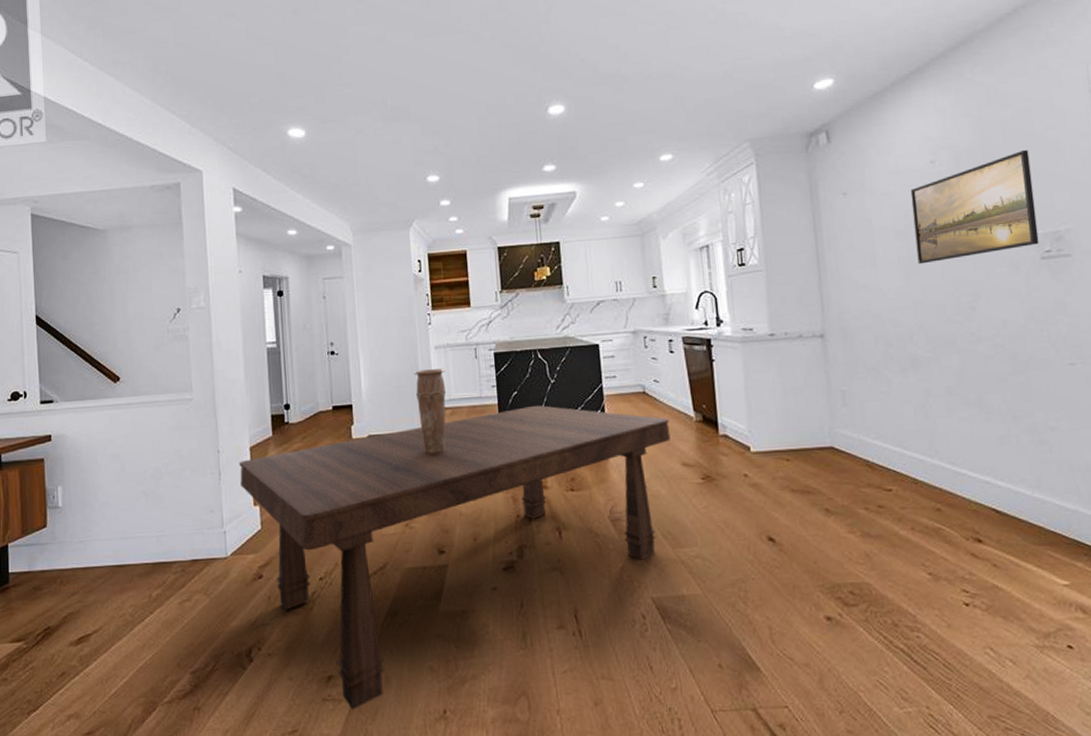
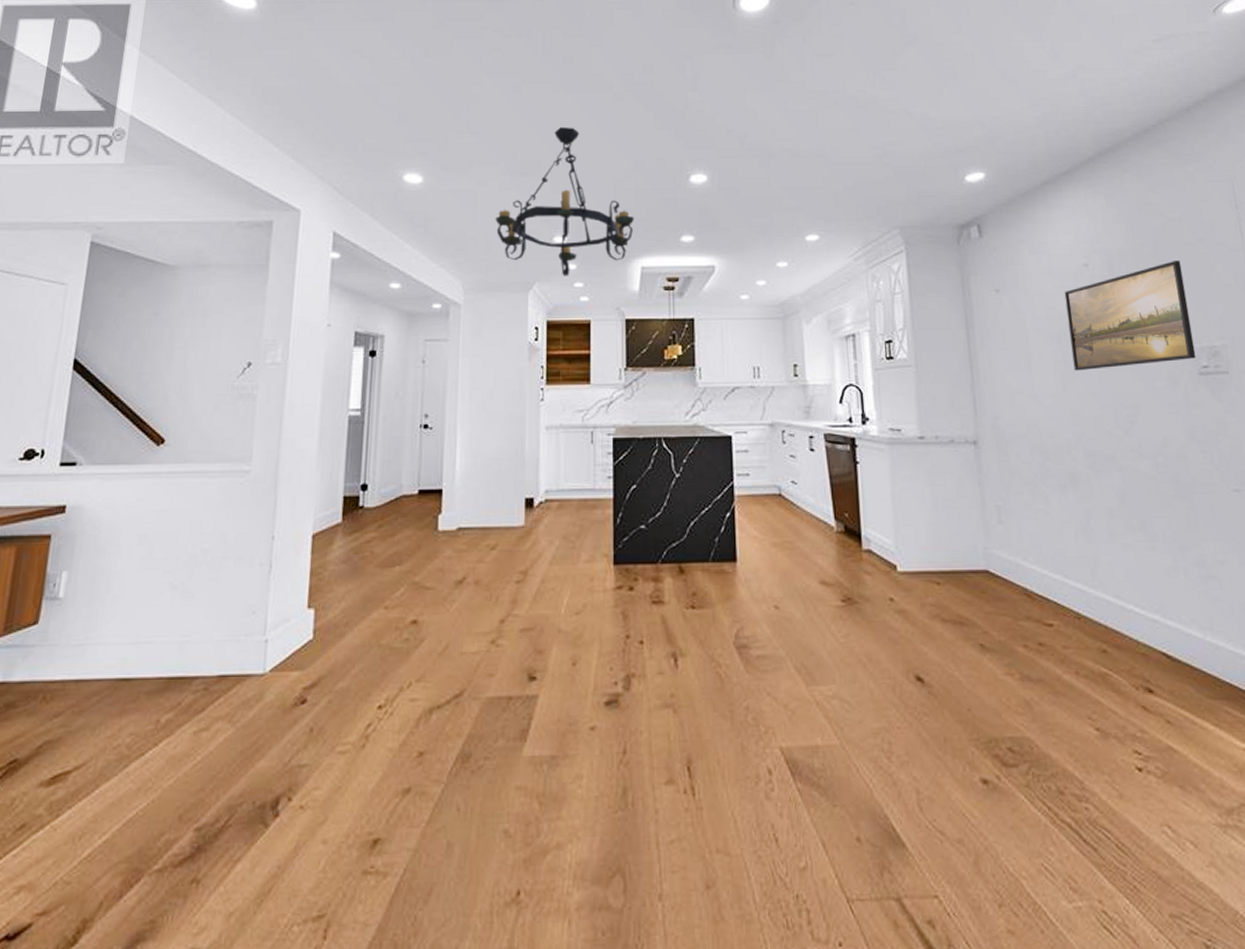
dining table: present [239,405,671,710] -> none [294,502,808,888]
chandelier: none [373,70,500,212] -> present [495,127,635,276]
vase: present [414,368,447,454] -> none [518,453,555,555]

